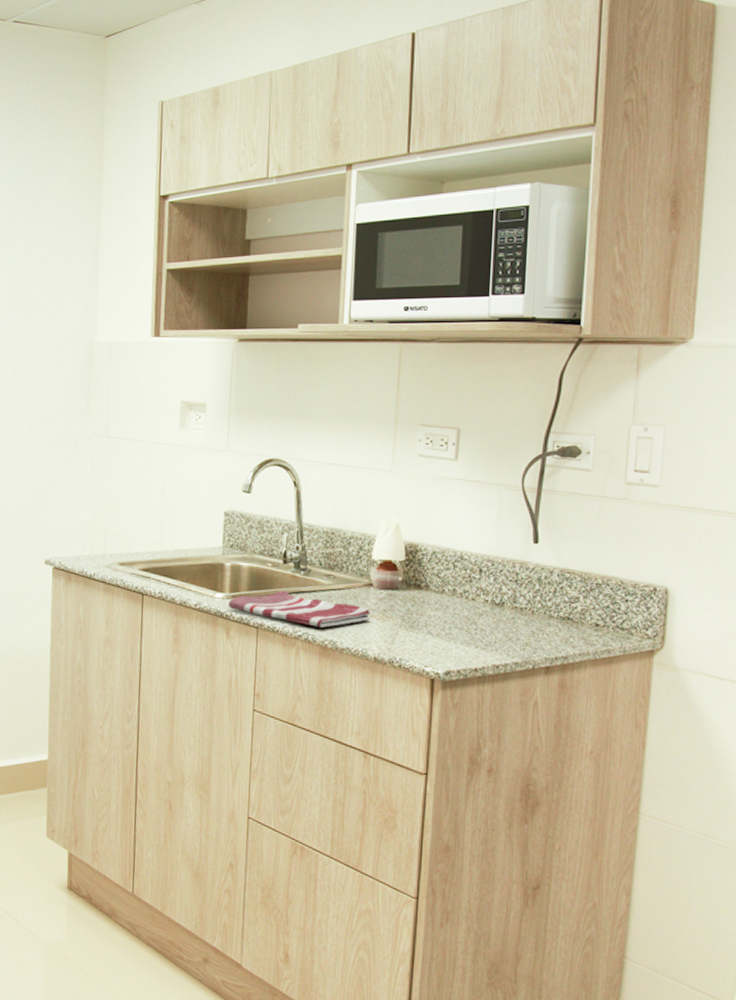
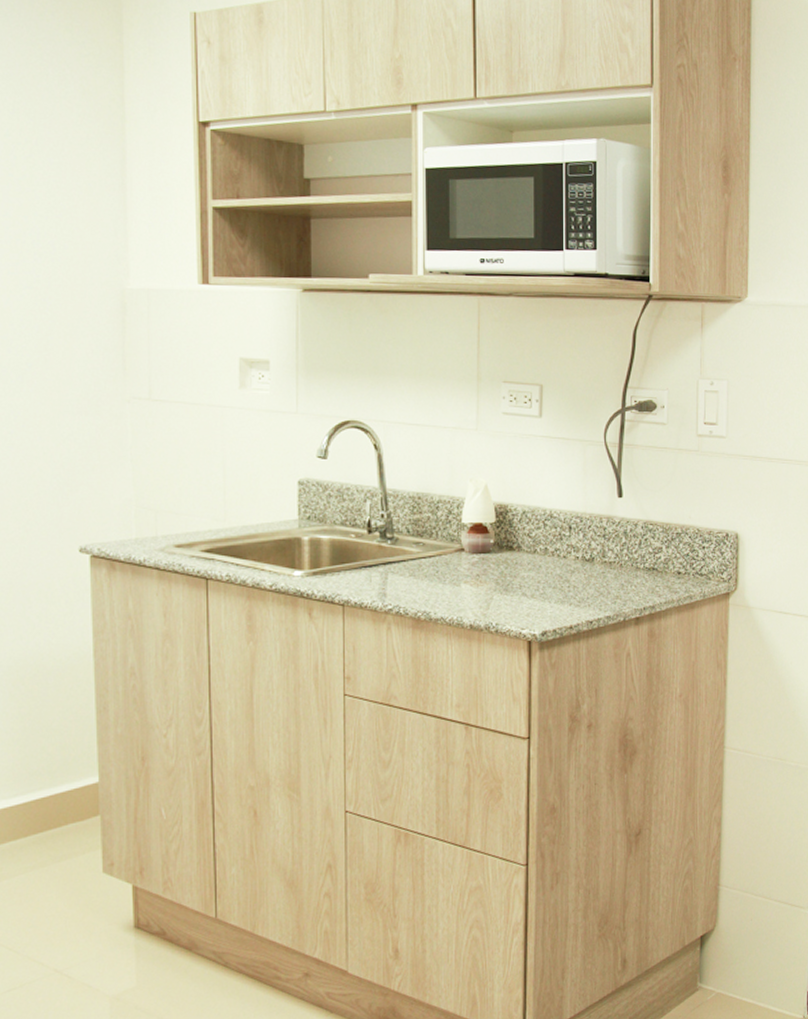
dish towel: present [229,590,371,628] -> none [309,562,465,599]

